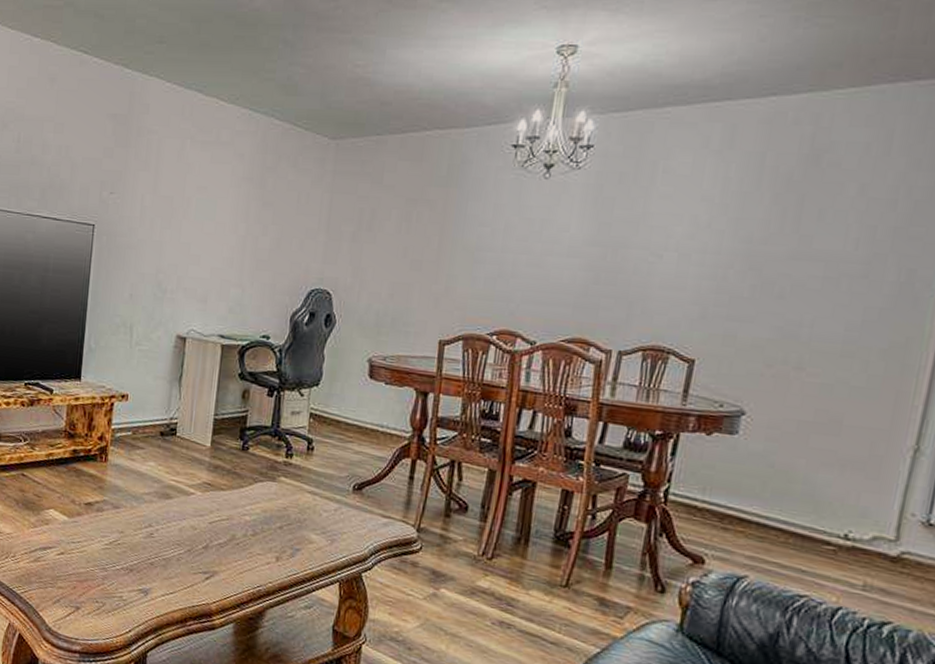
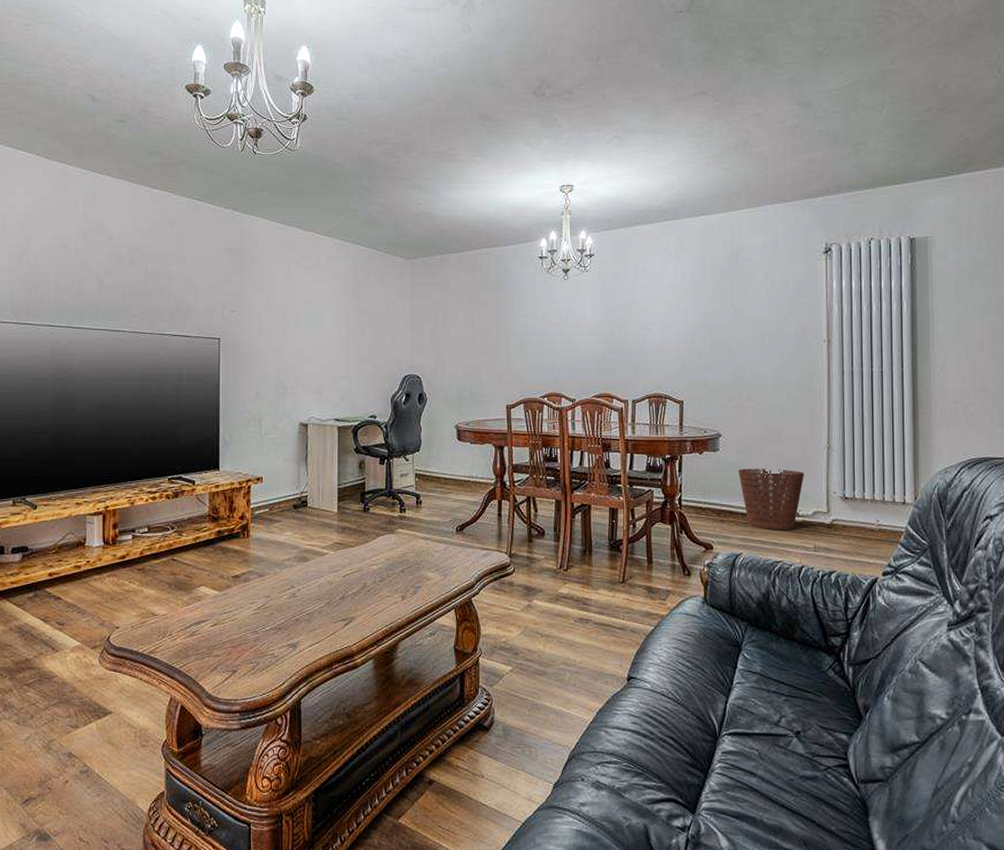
basket: none [762,462,869,556] -> present [738,468,805,529]

